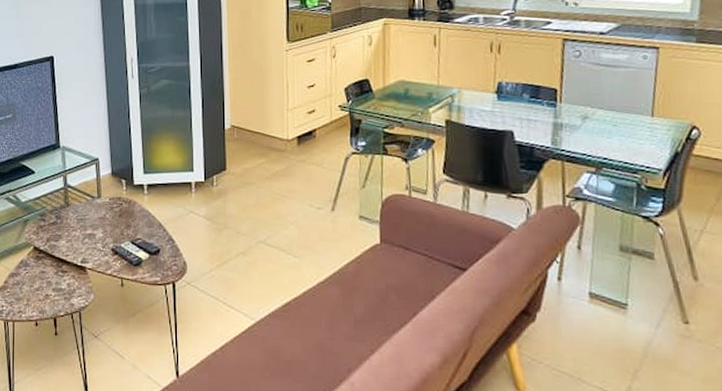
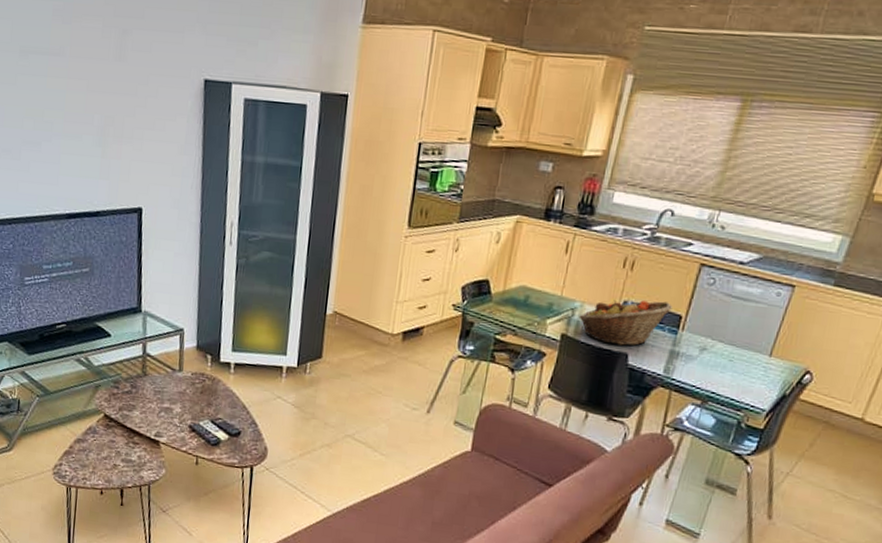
fruit basket: none [459,78,546,124] -> present [579,300,673,346]

